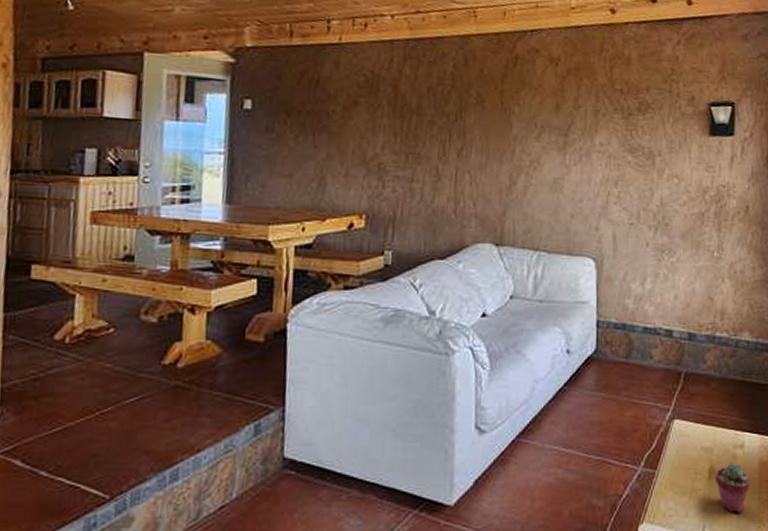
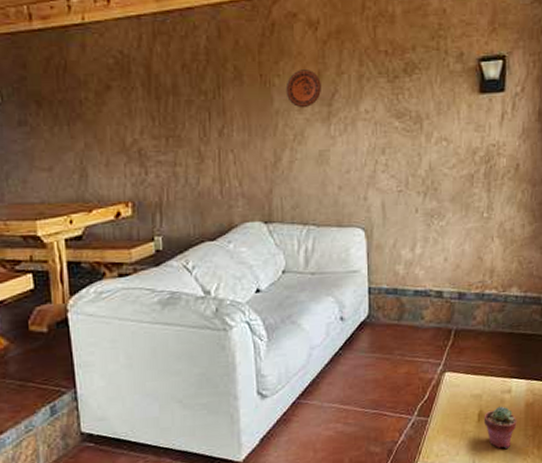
decorative plate: none [524,100,559,137] -> present [286,70,321,108]

